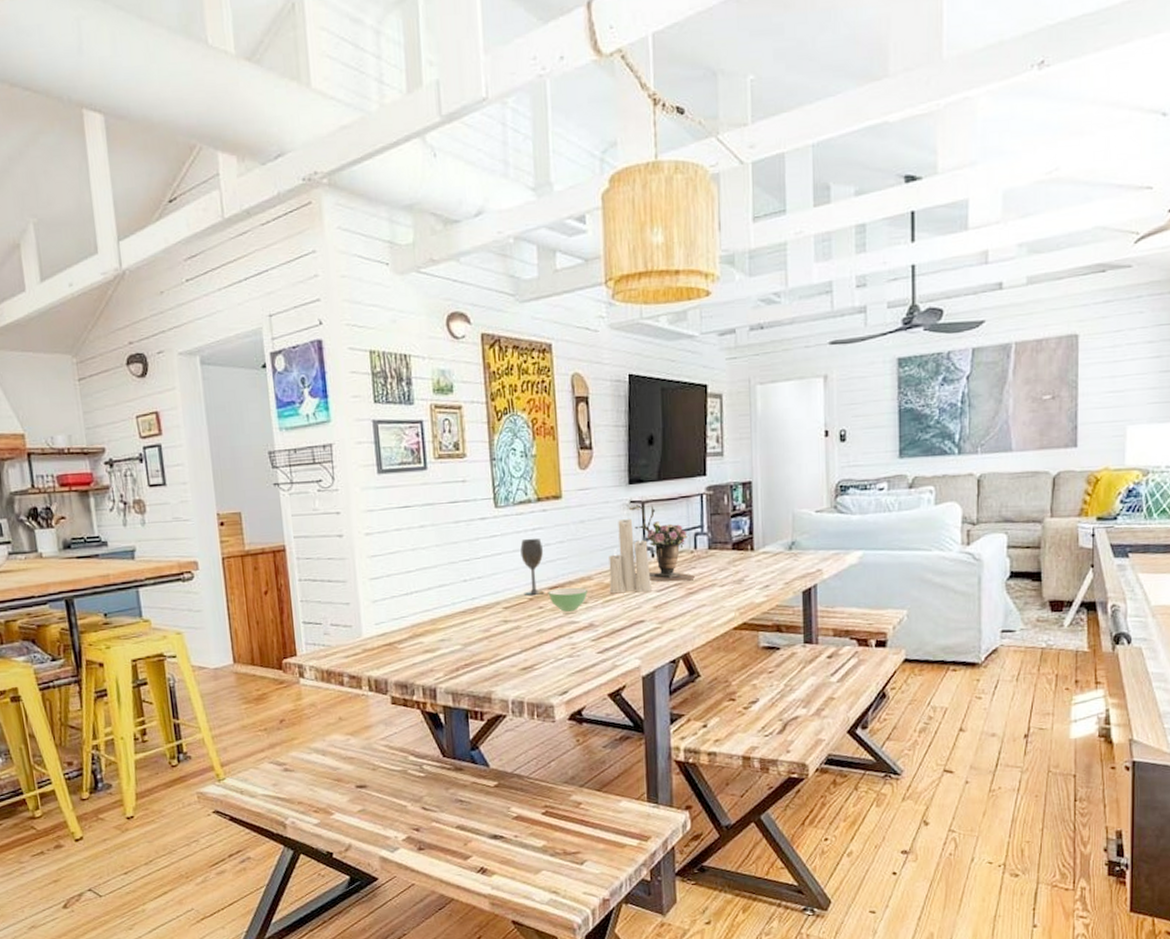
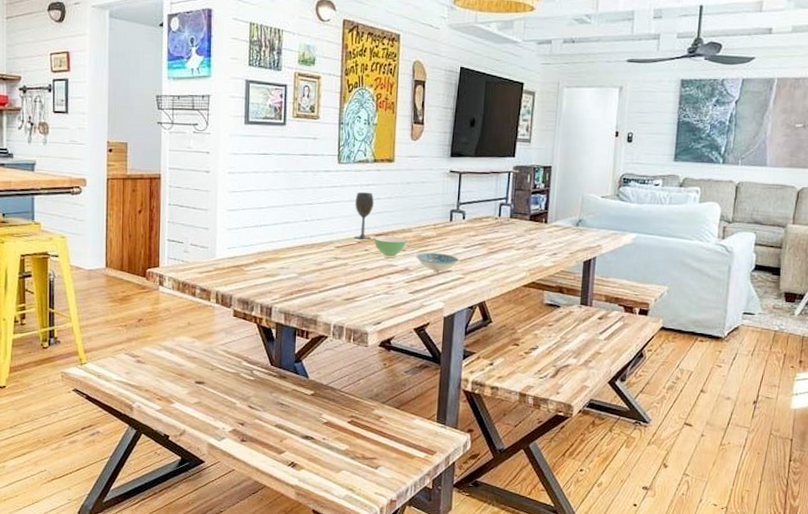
ceramic bowl: none [600,601,652,625] -> present [416,252,459,273]
candle: present [609,511,651,594] -> none [424,178,461,248]
flower arrangement: present [629,505,695,583] -> none [447,174,496,242]

